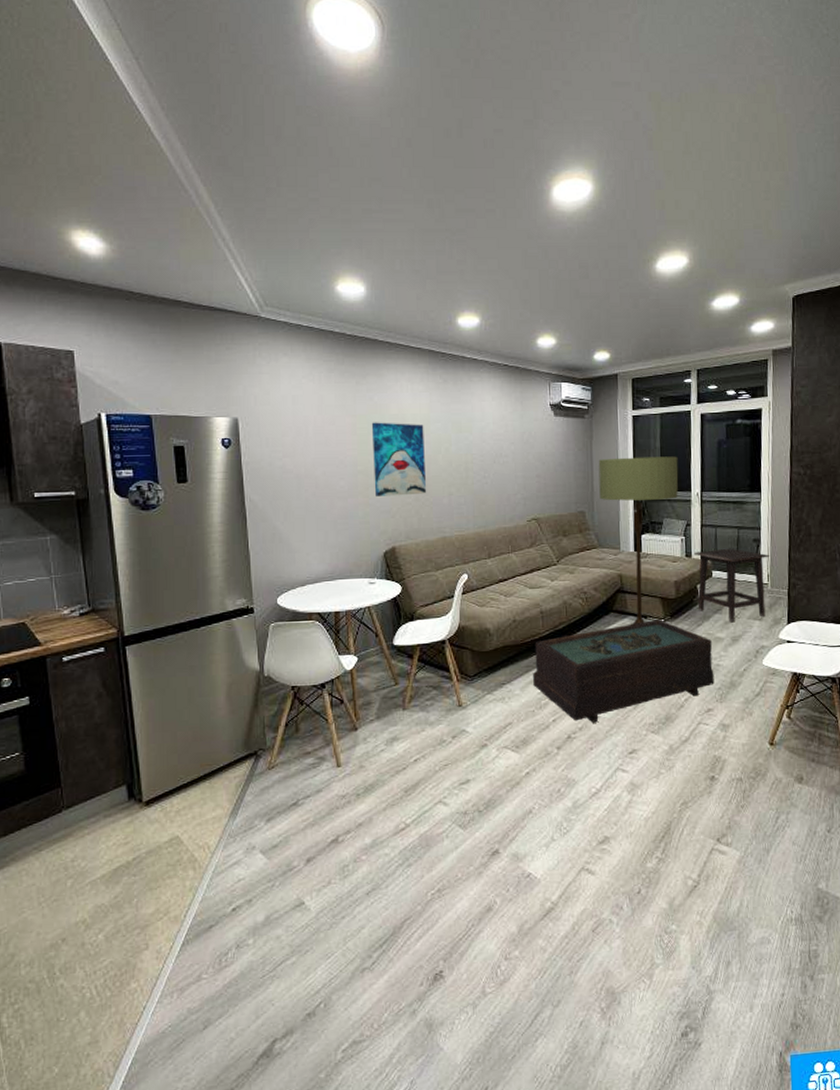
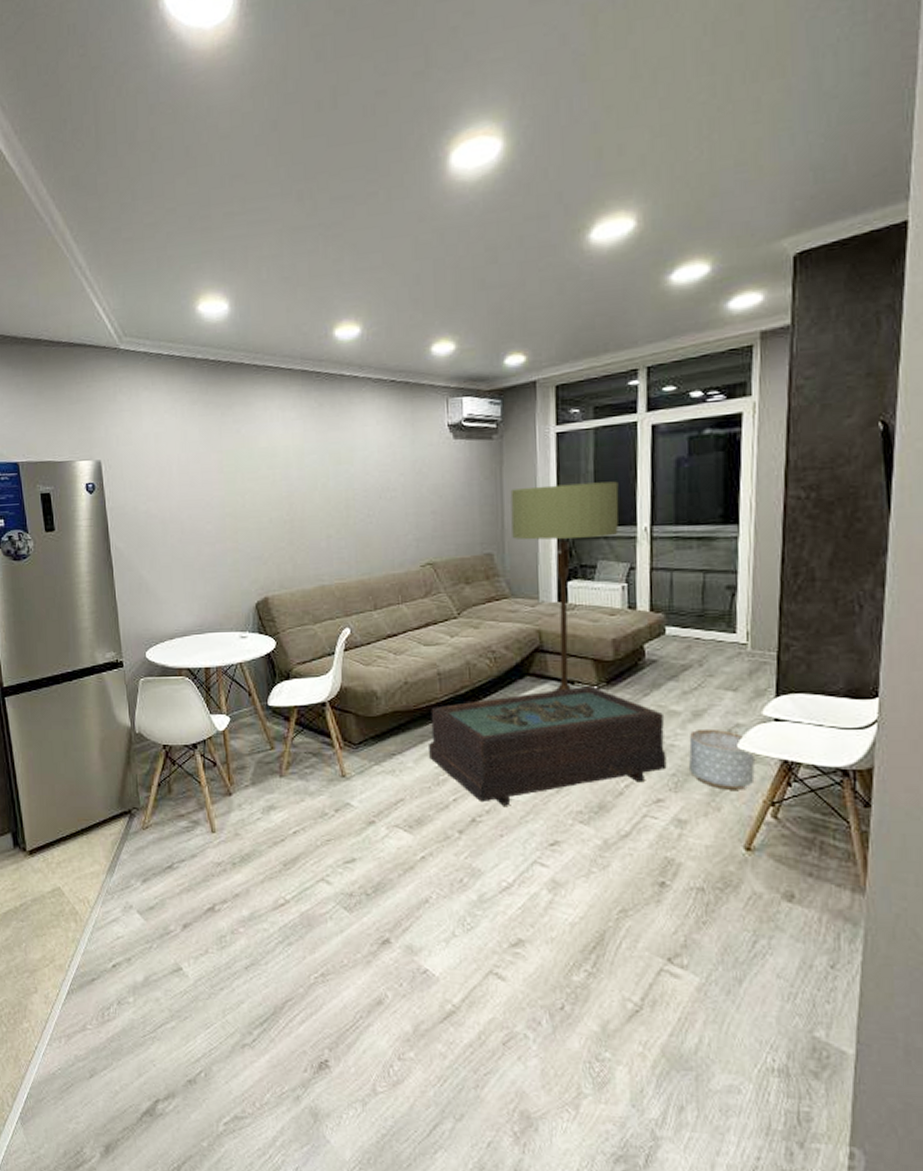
wall art: present [371,422,427,496] -> none [239,457,302,541]
side table: present [693,548,770,623] -> none [638,597,751,693]
planter: none [730,650,775,698] -> present [689,728,755,790]

